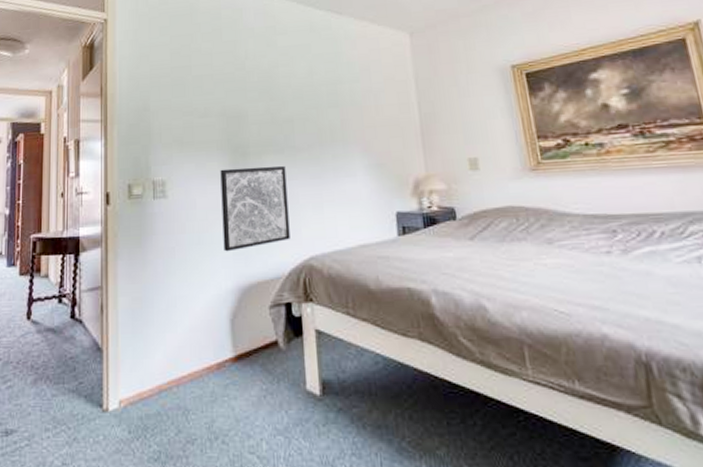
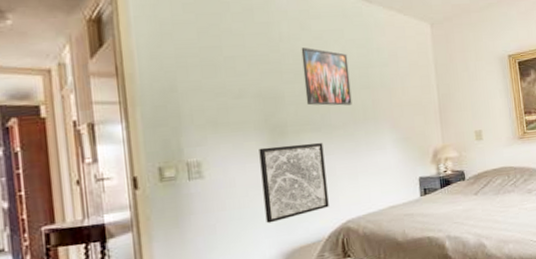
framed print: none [266,64,319,126] -> present [301,47,352,106]

